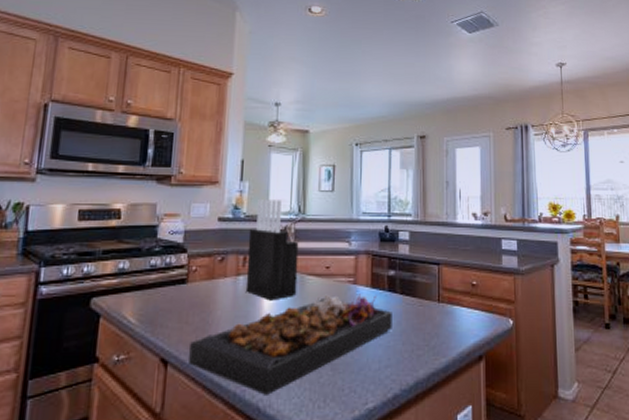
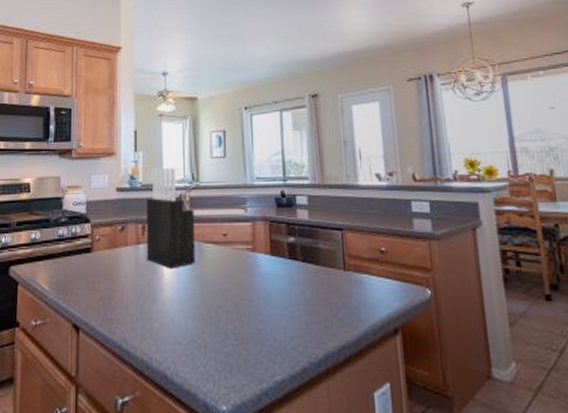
food platter: present [189,294,392,397] -> none [98,261,296,365]

